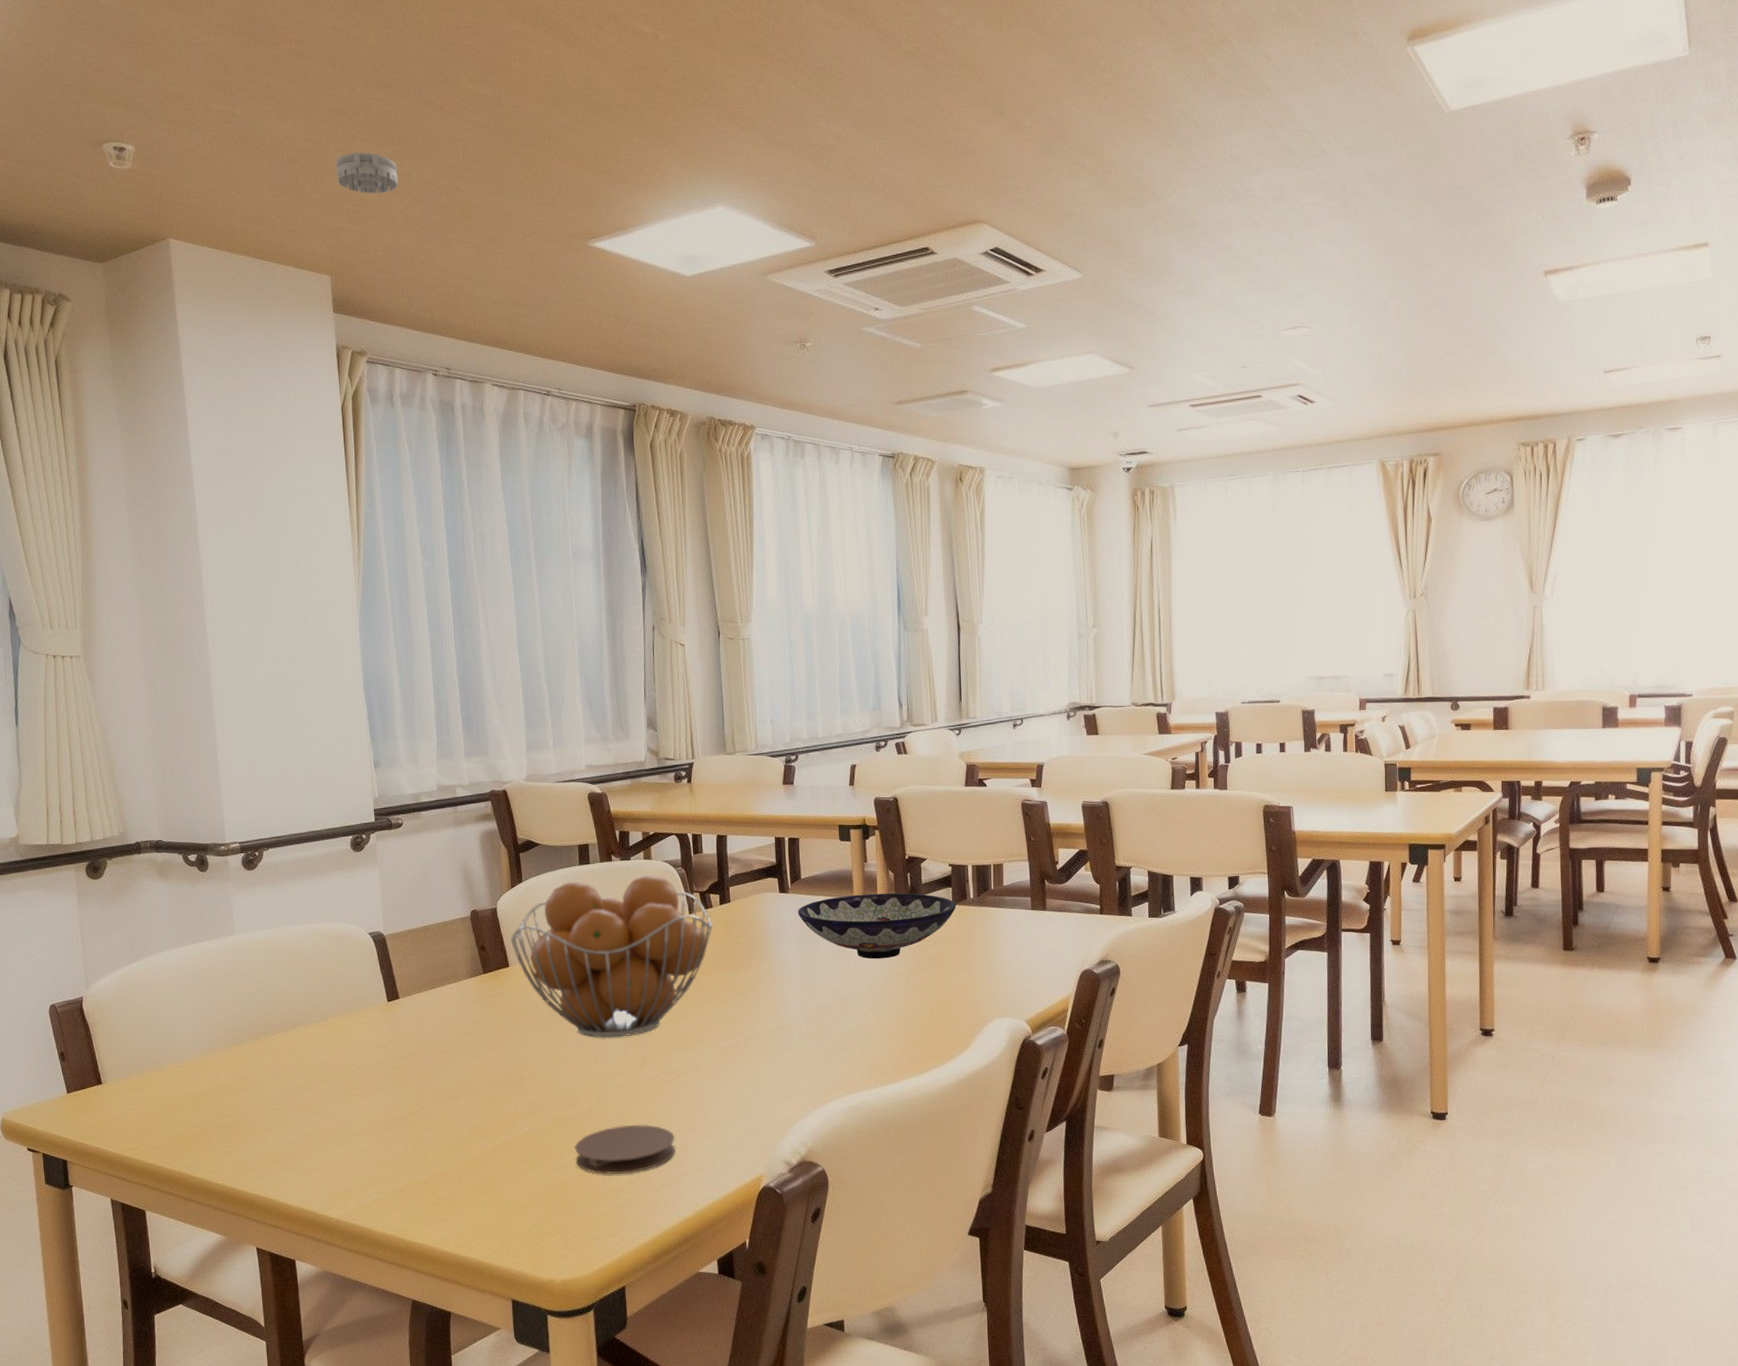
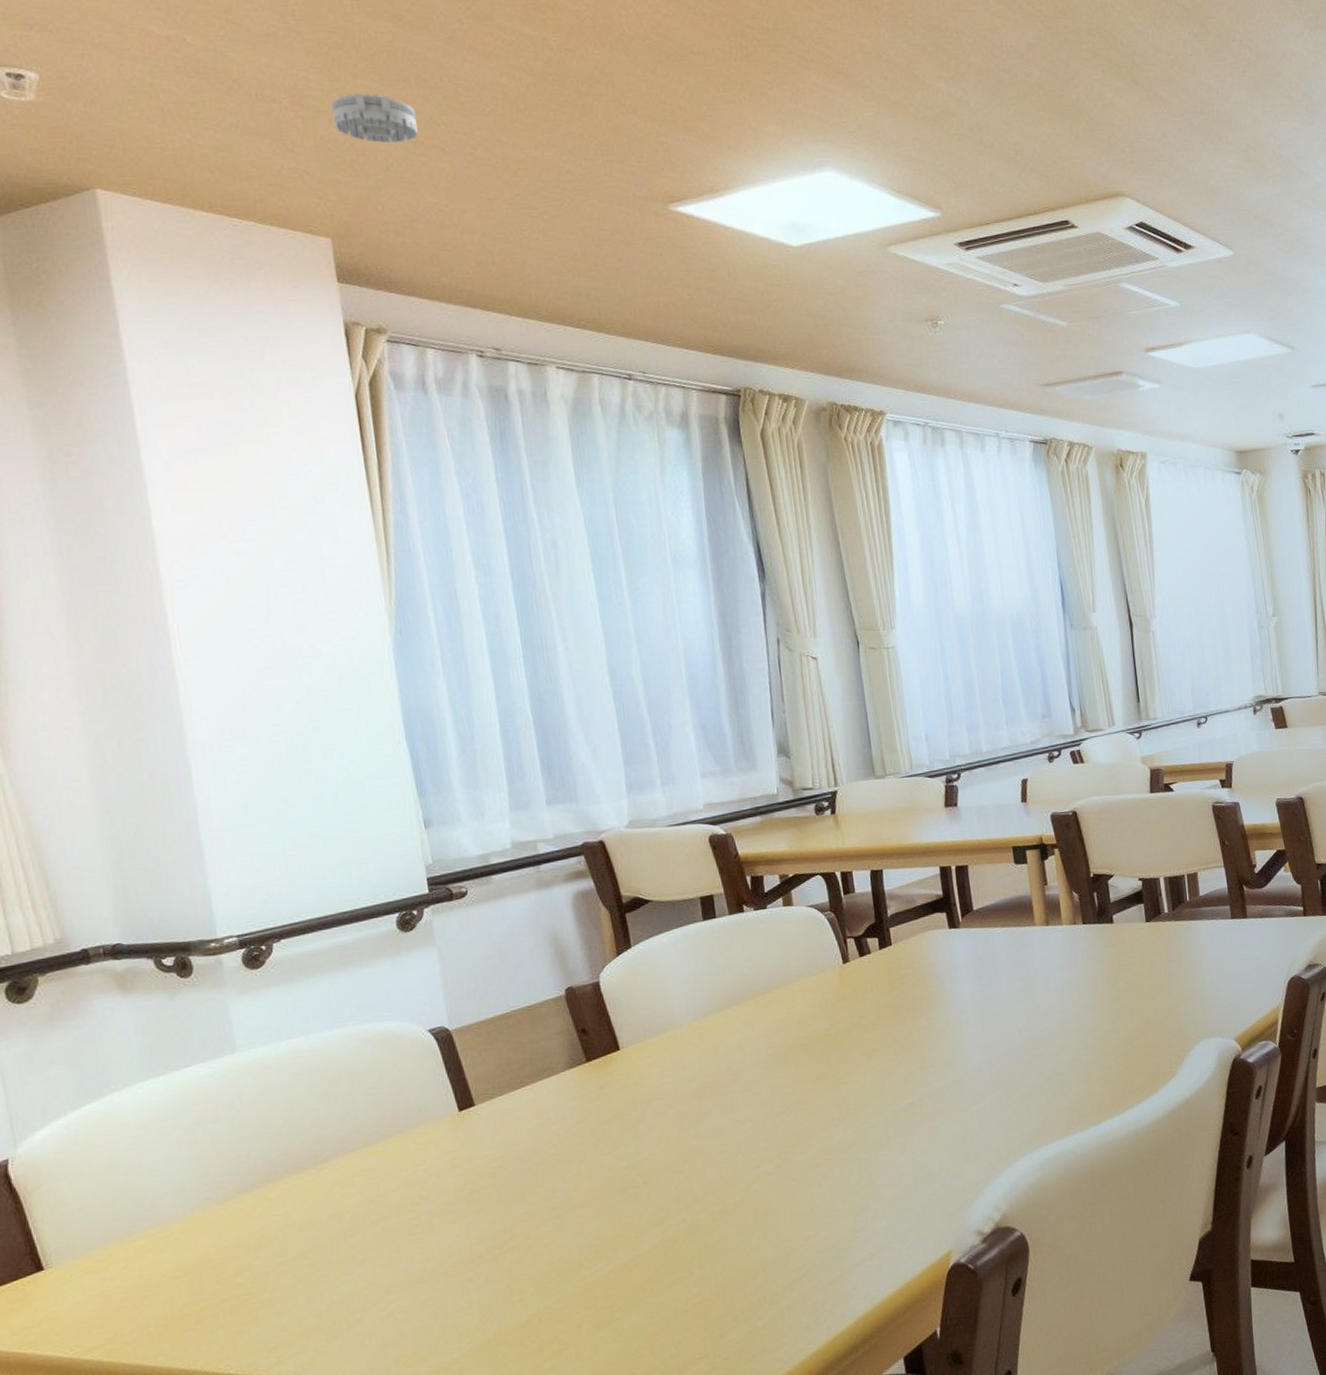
fruit basket: present [511,874,712,1038] -> none [620,922,873,1121]
coaster: present [575,1124,676,1175] -> none [718,1213,845,1281]
bowl: present [797,892,957,959] -> none [971,913,1151,992]

